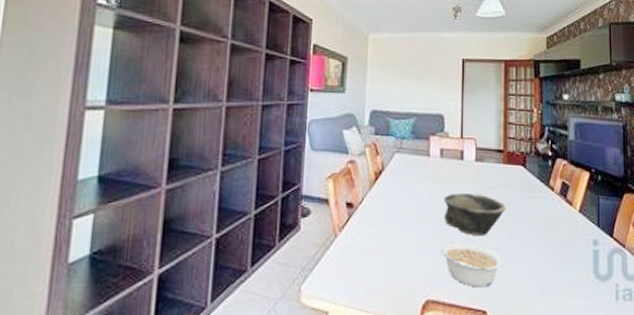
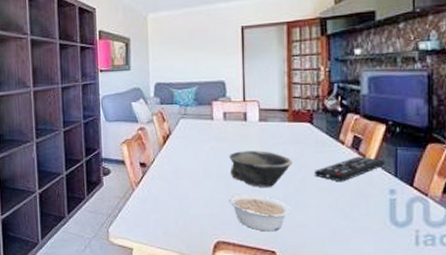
remote control: none [525,204,590,231] -> present [313,156,386,182]

